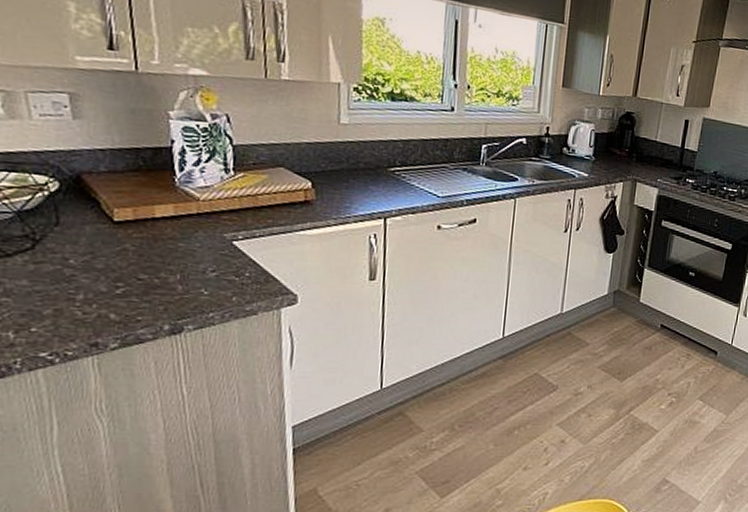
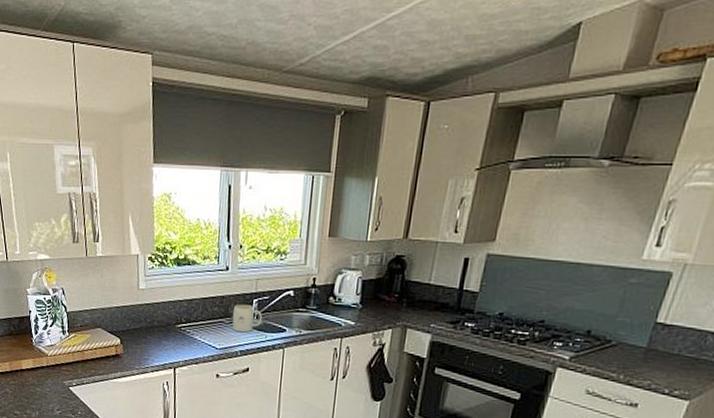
mug: none [457,148,493,180] -> present [232,304,263,333]

